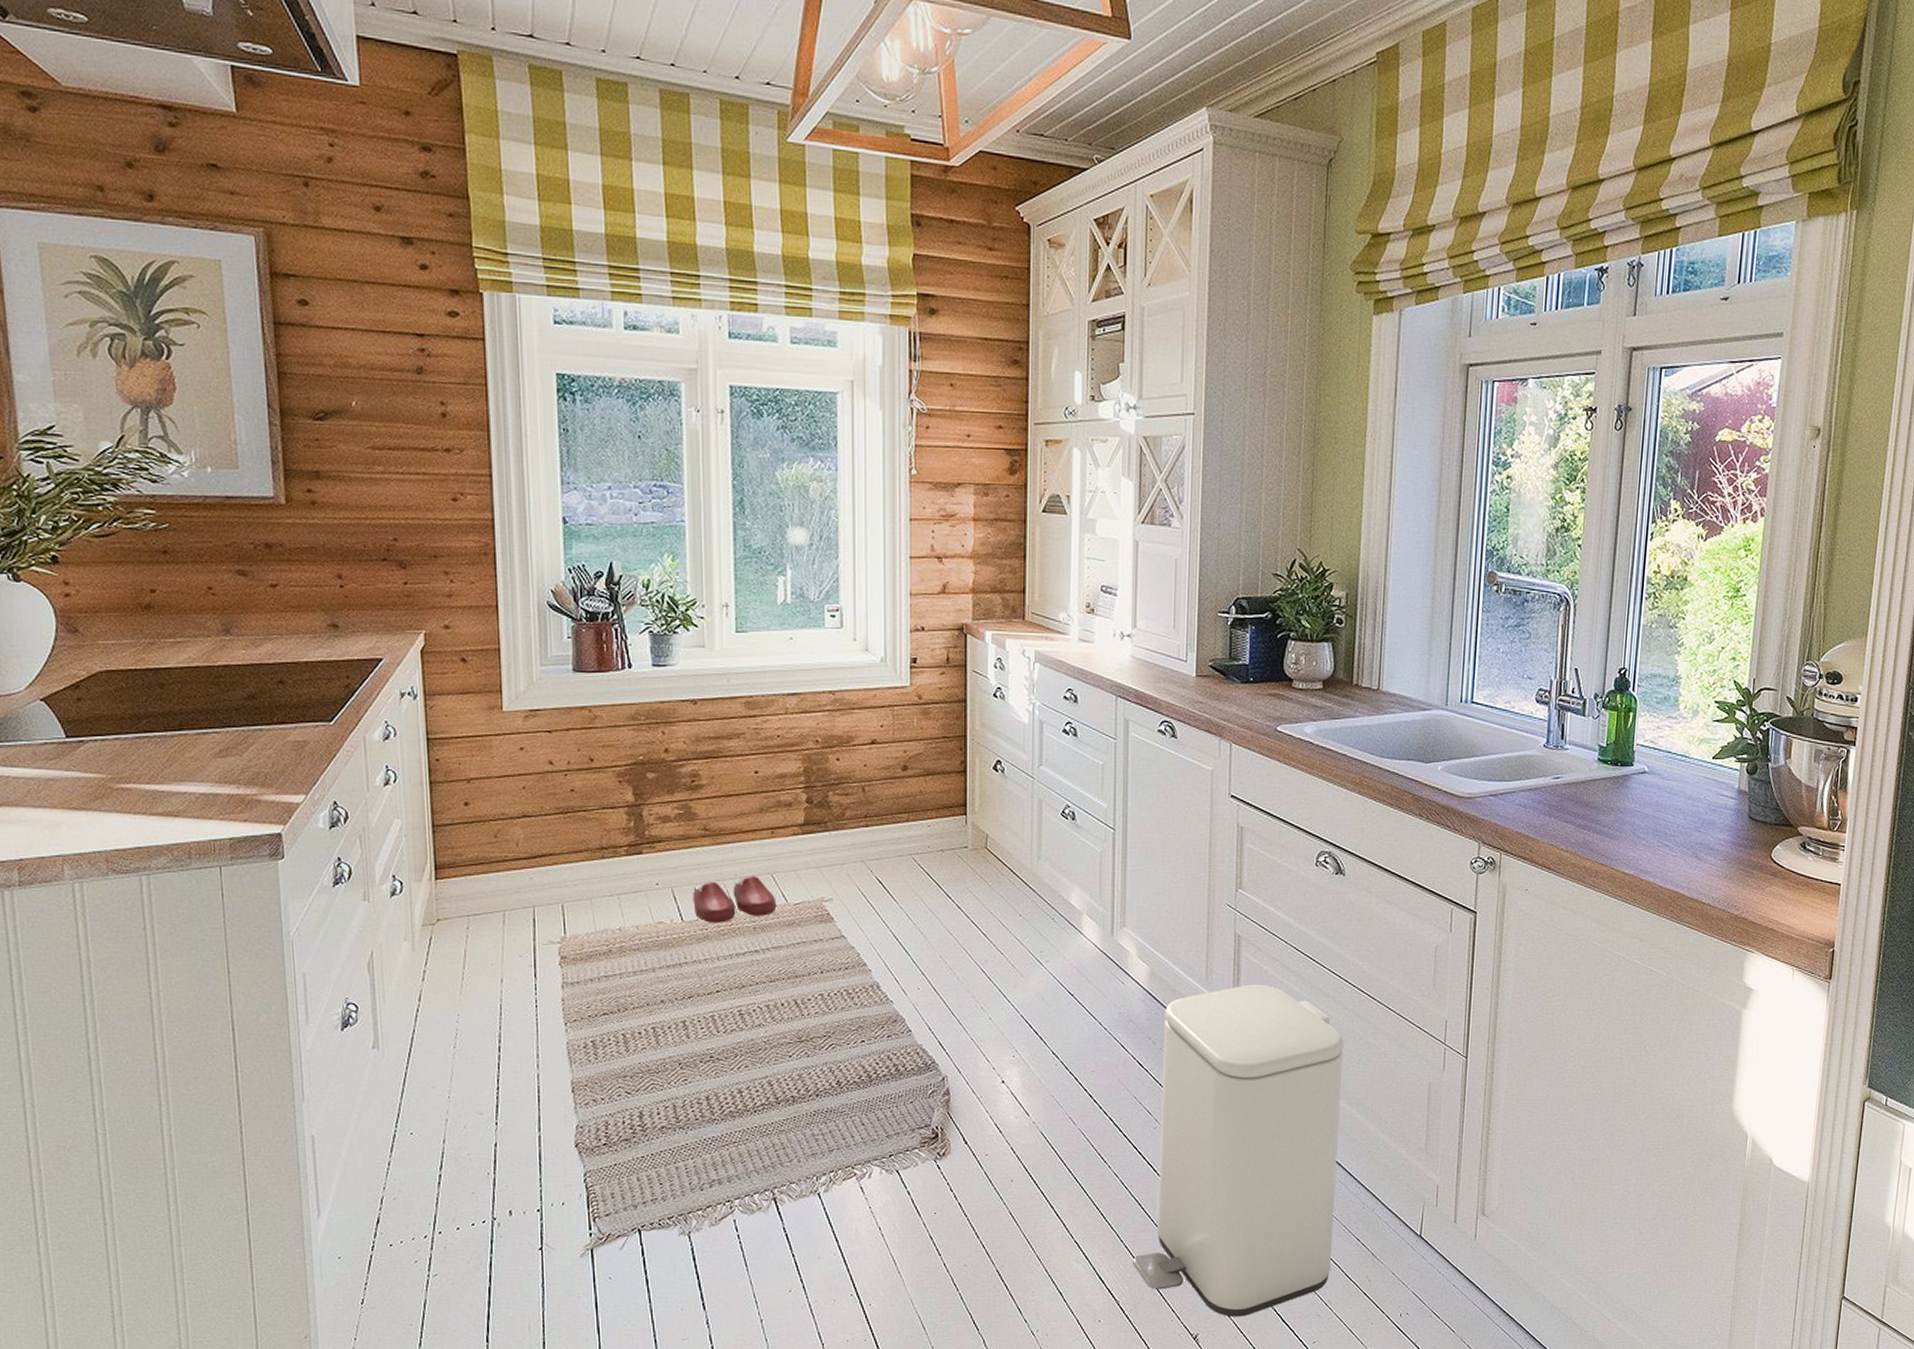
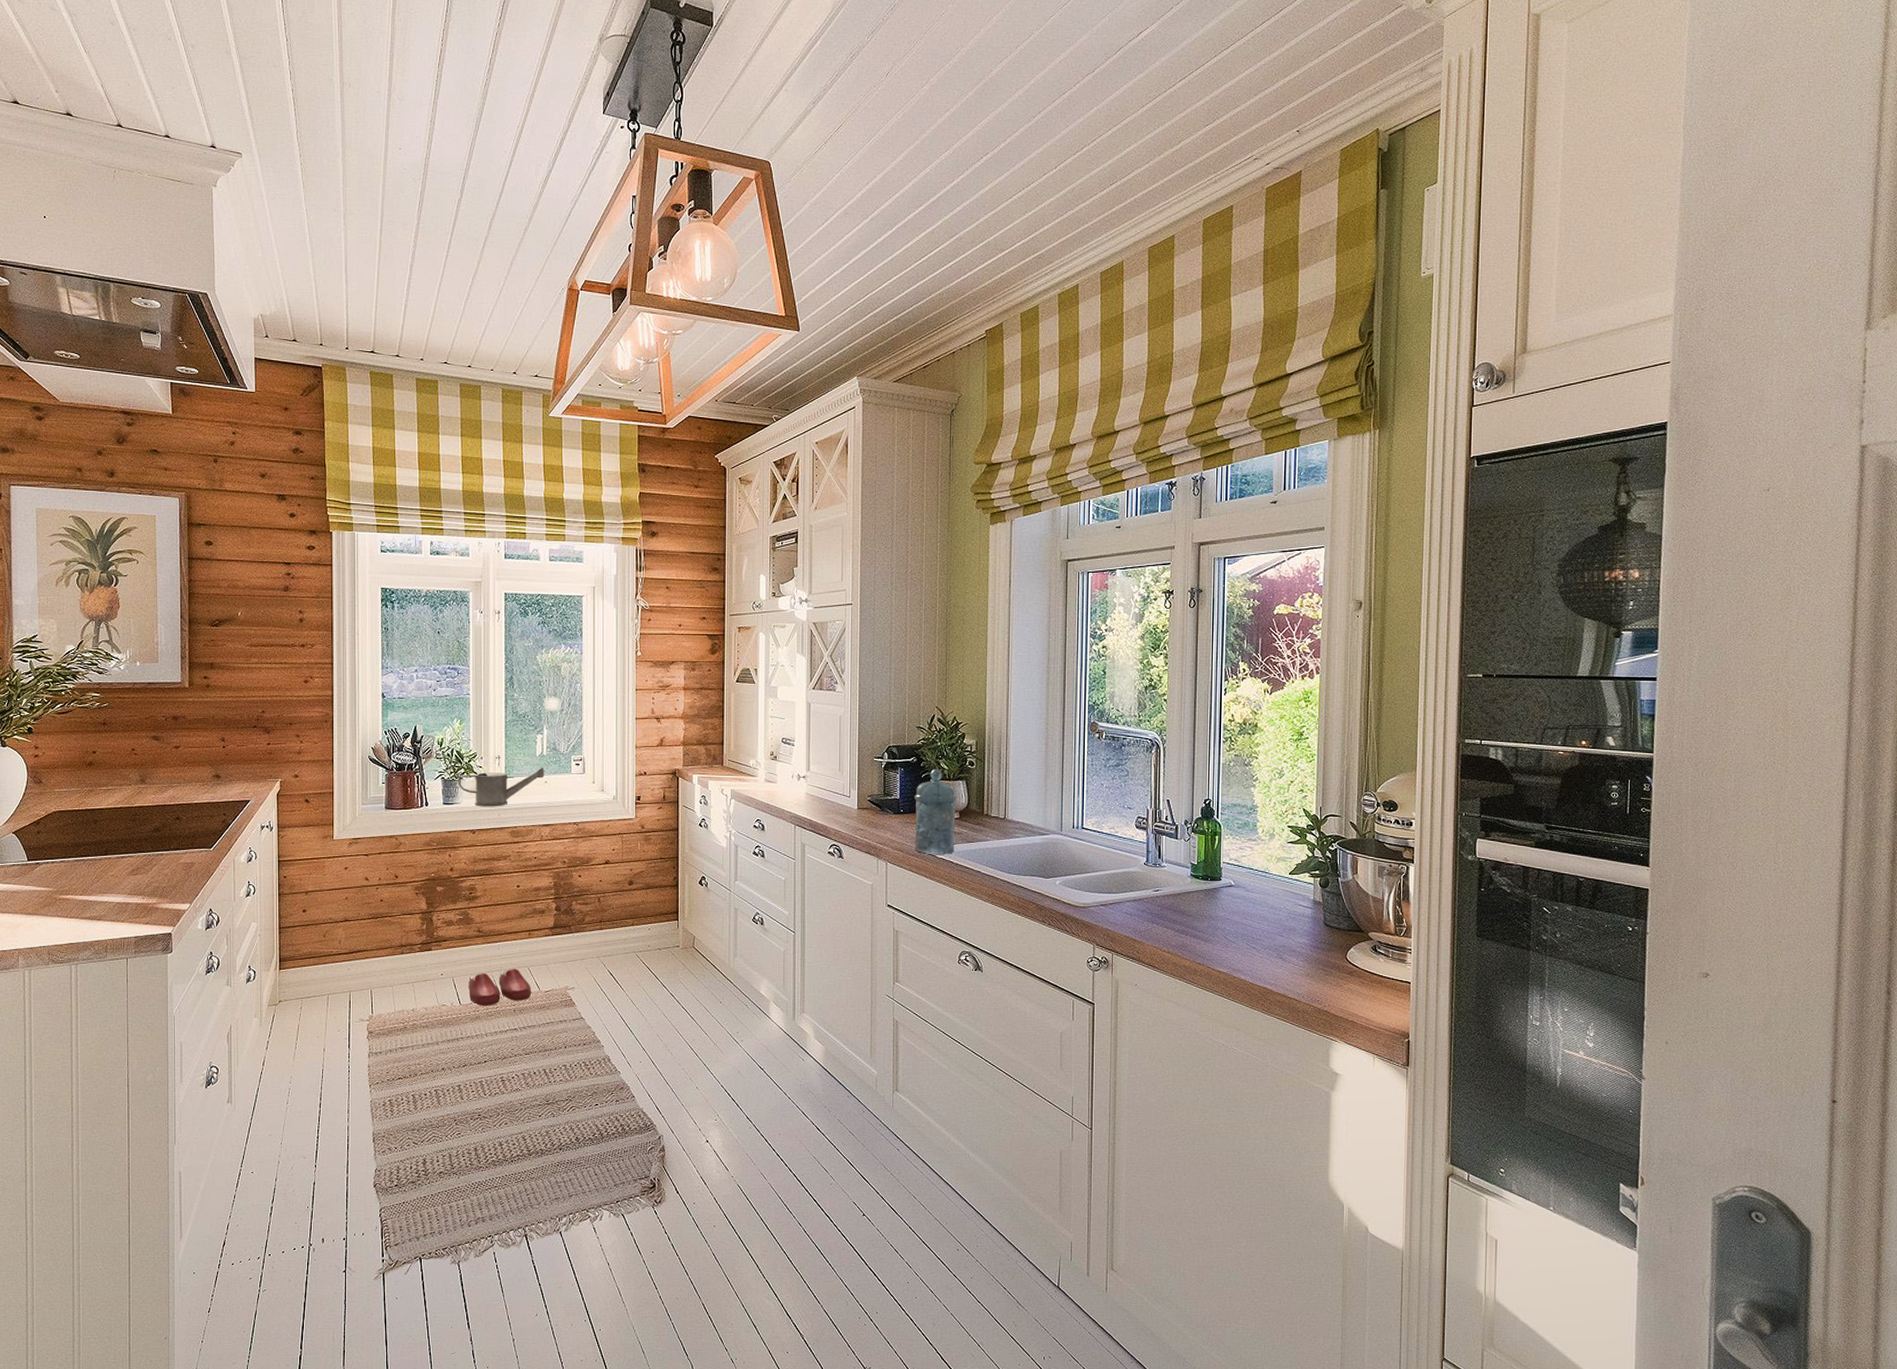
watering can: none [671,619,789,670] -> present [457,767,545,807]
pedal bin: present [1133,984,1344,1317] -> none [814,1063,986,1354]
canister: none [1267,627,1320,735] -> present [915,769,957,855]

